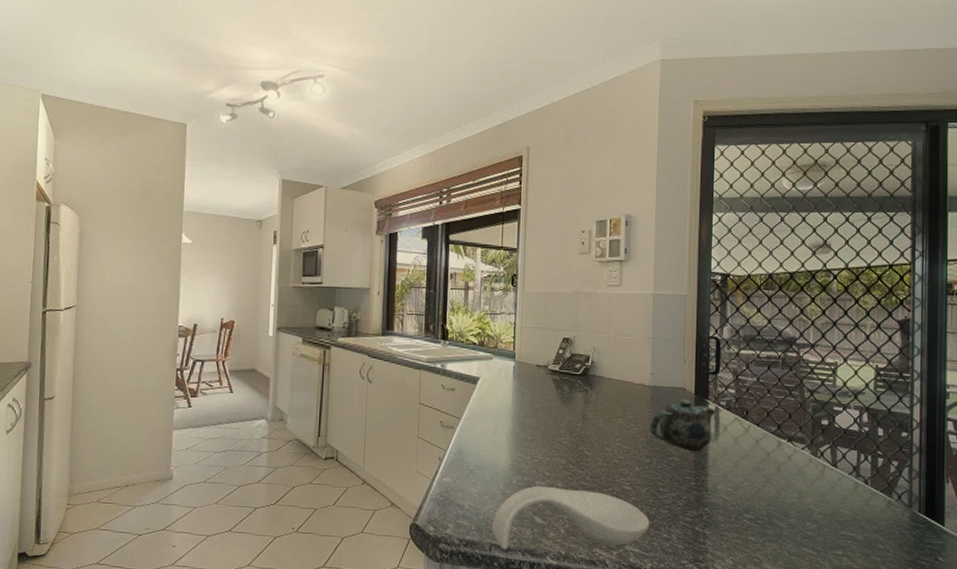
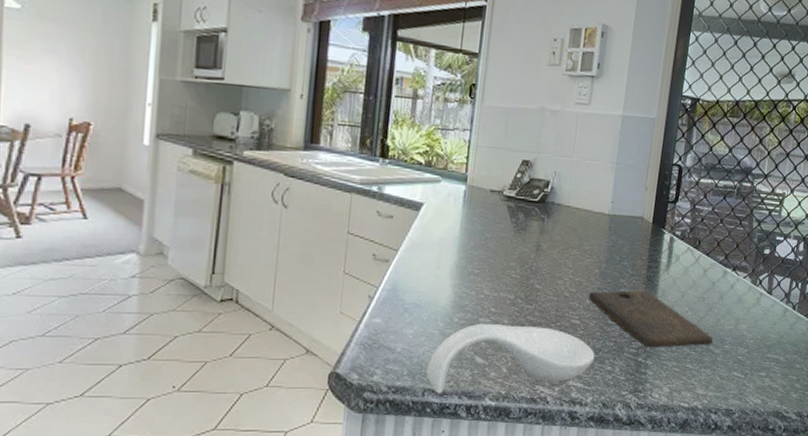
cutting board: none [638,458,775,518] -> present [589,290,713,348]
teapot: present [650,399,716,452] -> none [604,229,671,283]

